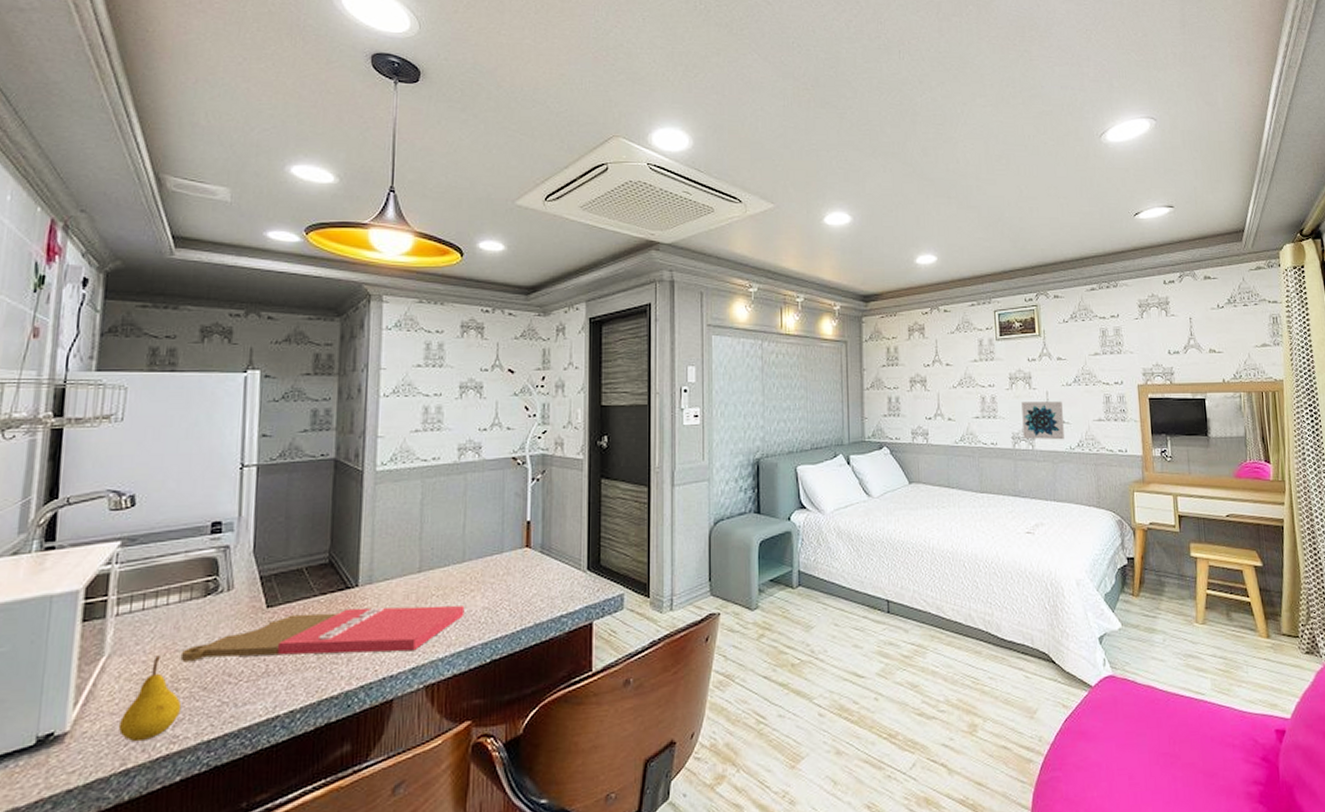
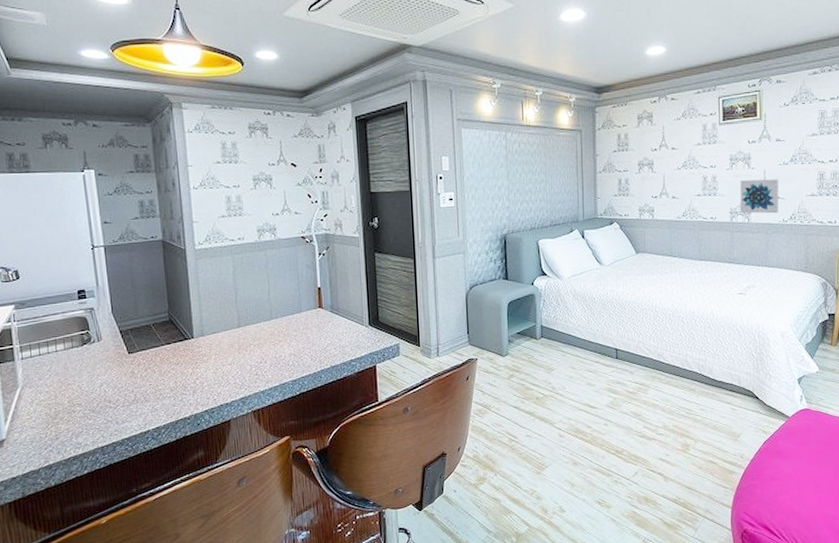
fruit: present [118,655,182,742] -> none [38,387,80,447]
cutting board: present [180,605,465,661] -> none [72,352,276,392]

